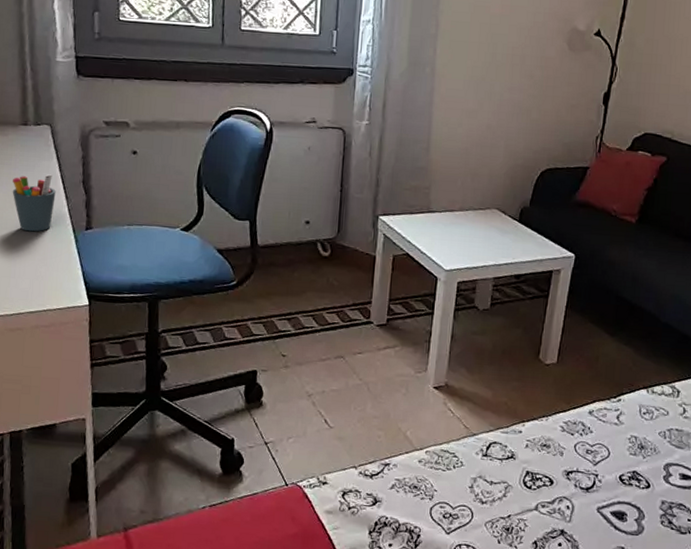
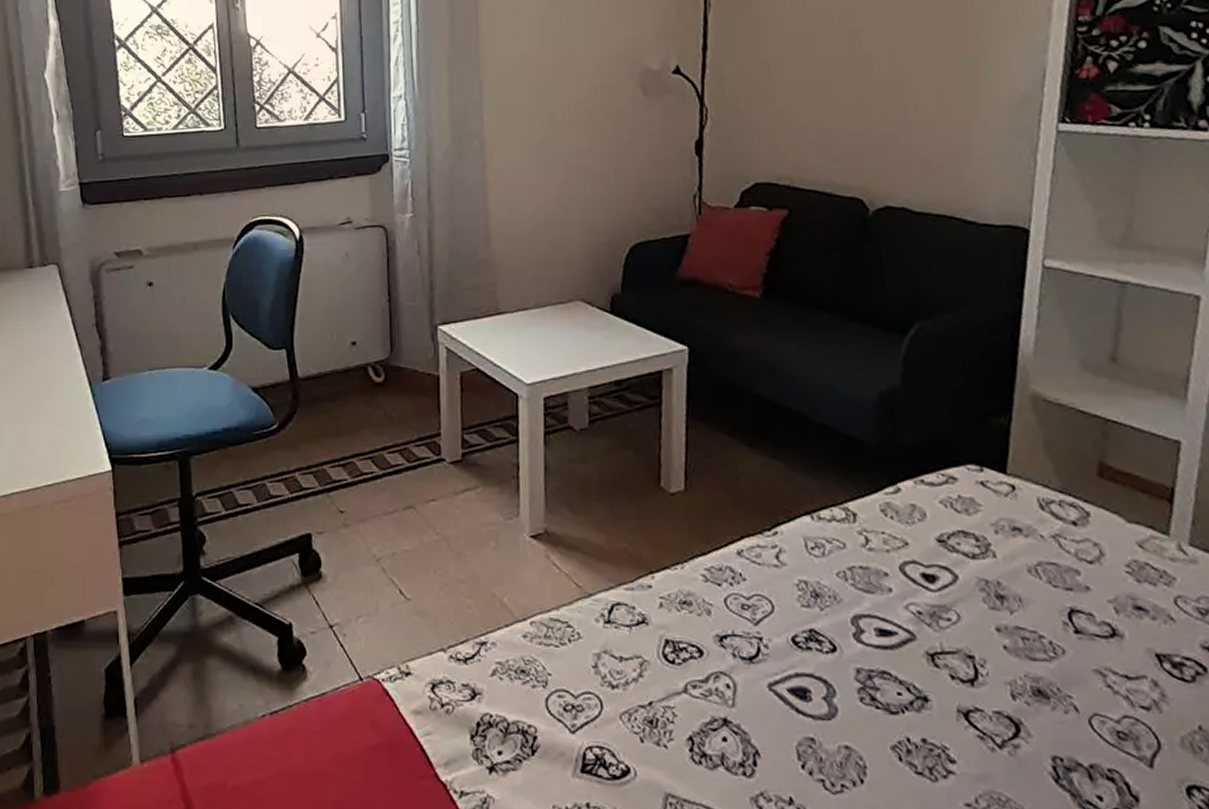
pen holder: present [12,174,56,232] -> none [20,321,68,390]

